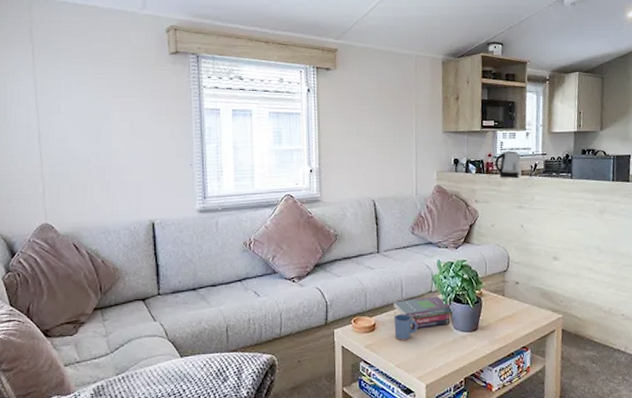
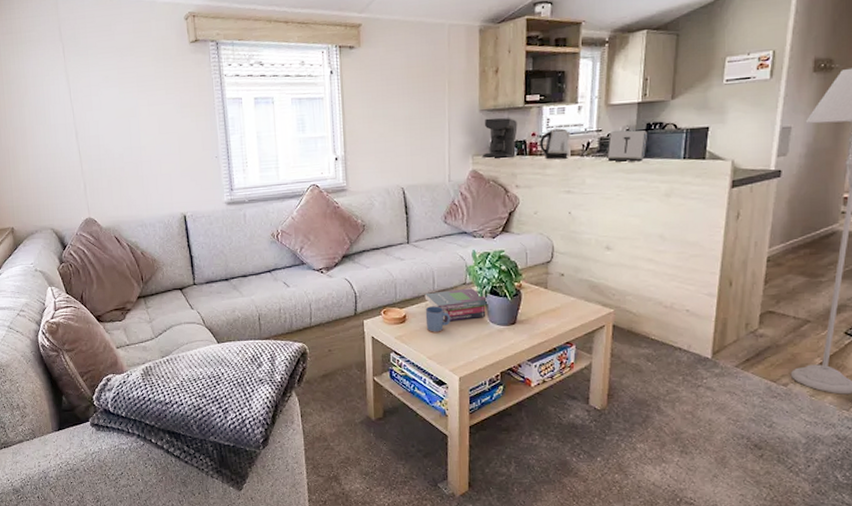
coffee maker: none [446,139,476,176] -> present [483,117,518,159]
toaster: none [551,154,583,183] -> present [606,129,647,162]

